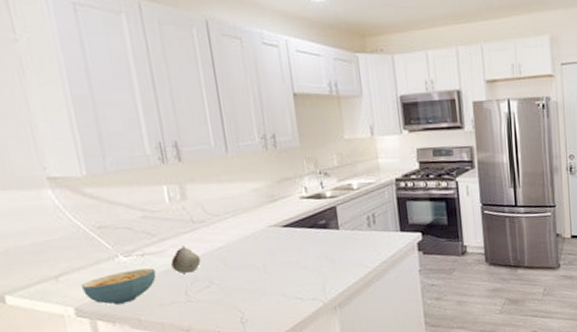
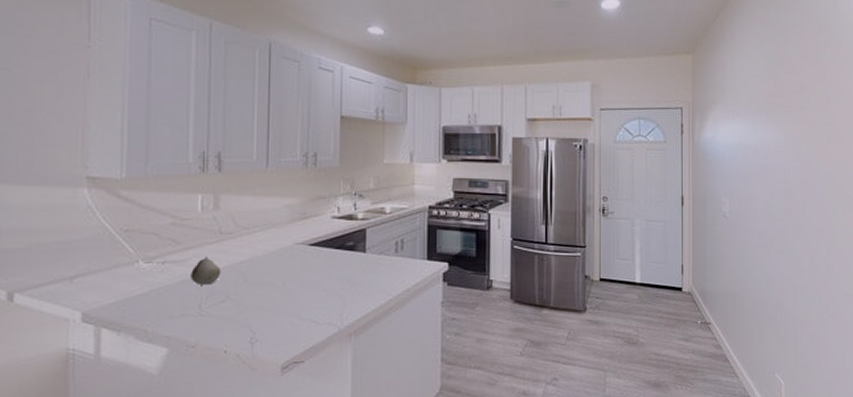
cereal bowl: present [80,268,157,305] -> none [93,277,173,312]

